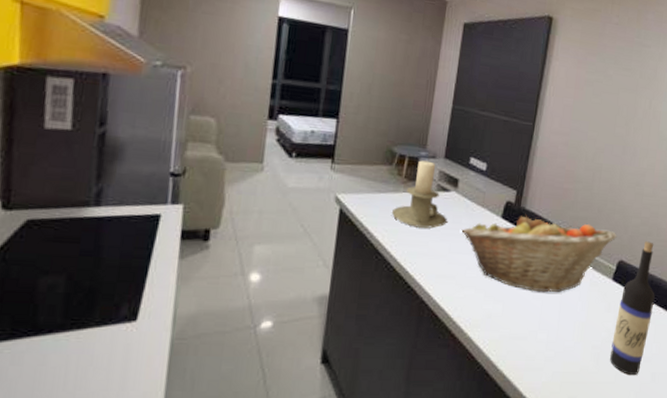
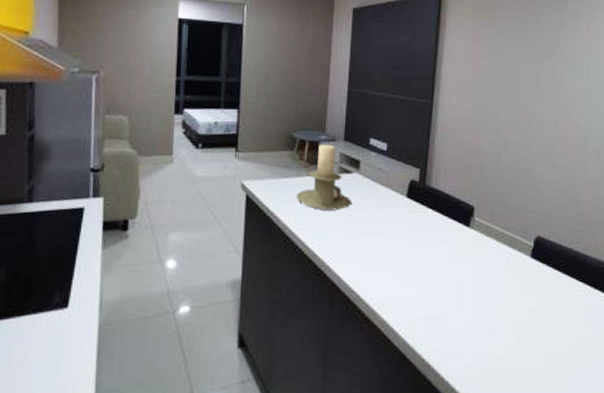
fruit basket: present [461,213,617,293] -> none [366,191,532,273]
wine bottle: present [610,241,655,376] -> none [537,215,580,360]

